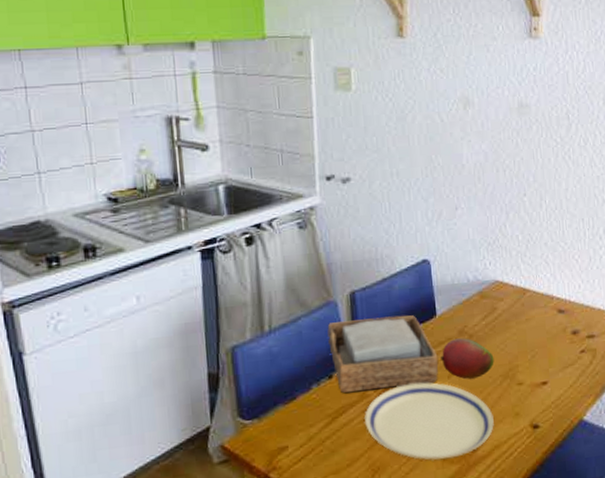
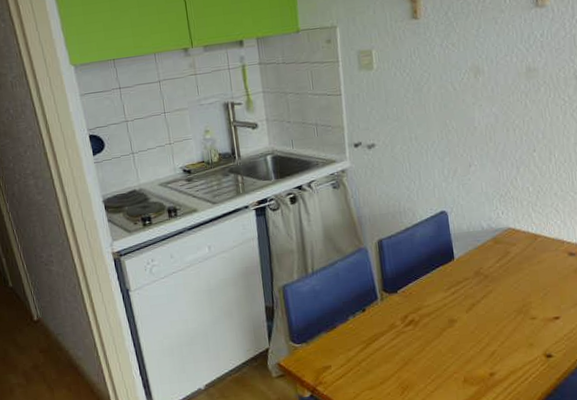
napkin holder: present [327,315,439,393] -> none [359,259,458,324]
plate: present [365,382,494,461] -> none [394,316,510,382]
fruit: present [441,338,494,379] -> none [459,278,509,314]

